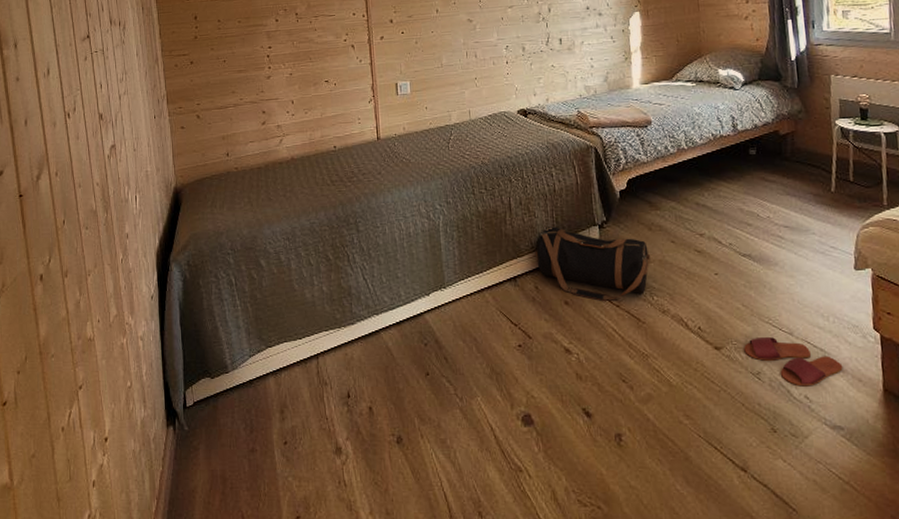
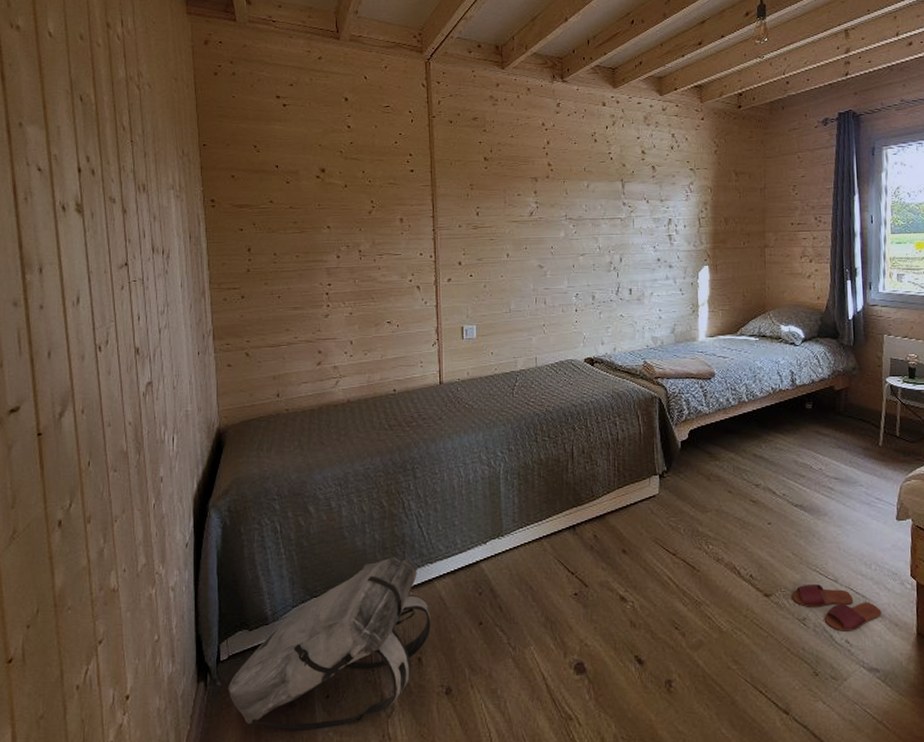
backpack: none [194,308,380,475] -> present [228,557,431,730]
duffel bag: present [535,227,650,301] -> none [595,475,708,550]

